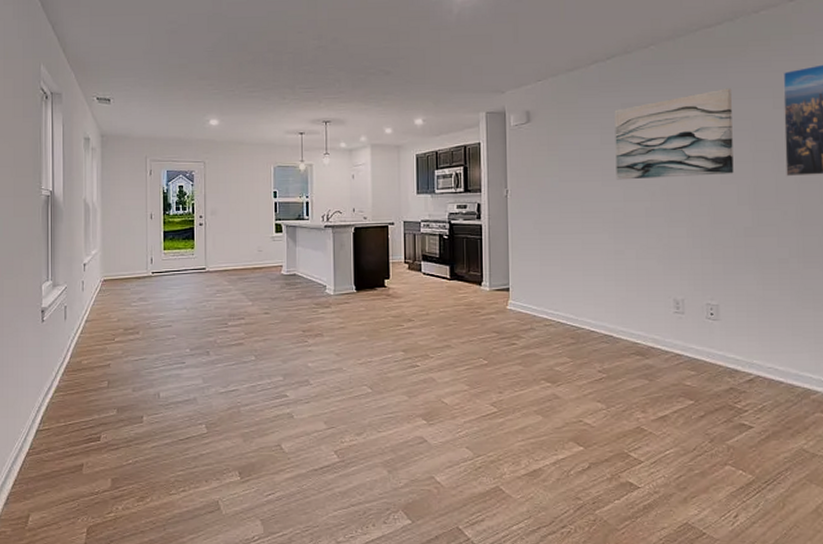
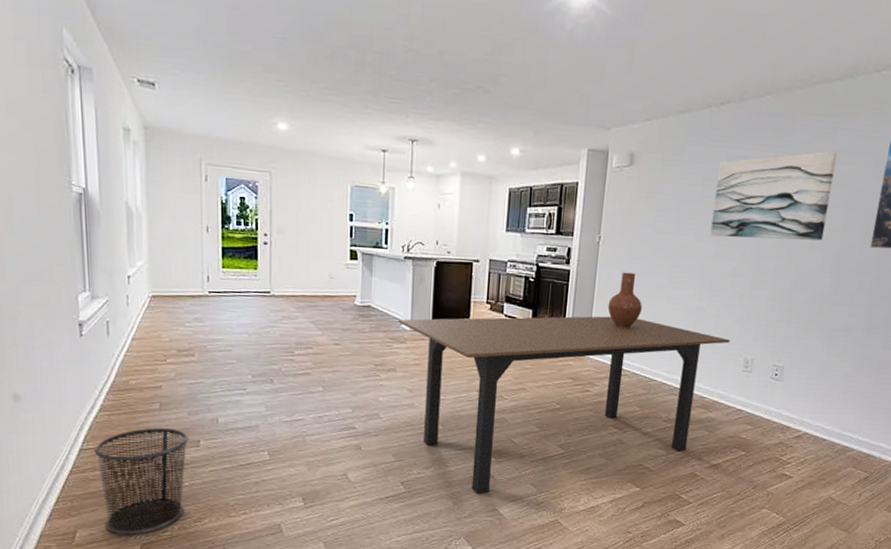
waste bin: none [49,406,133,517] -> present [94,428,188,535]
dining table: none [323,266,655,461] -> present [398,316,730,495]
vase: none [523,222,558,278] -> present [607,272,642,329]

